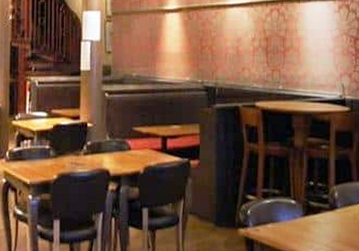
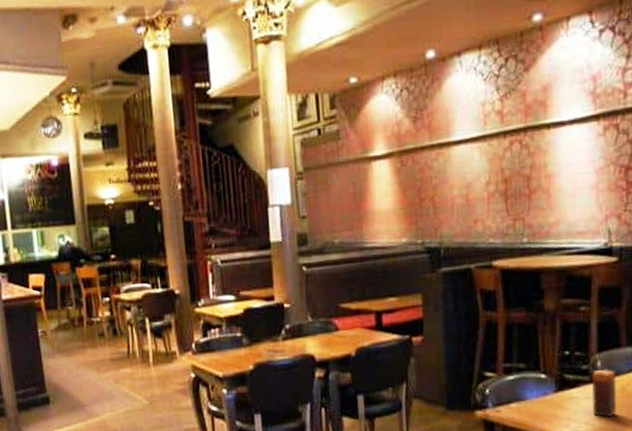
candle: none [330,199,351,242] -> present [591,369,617,418]

